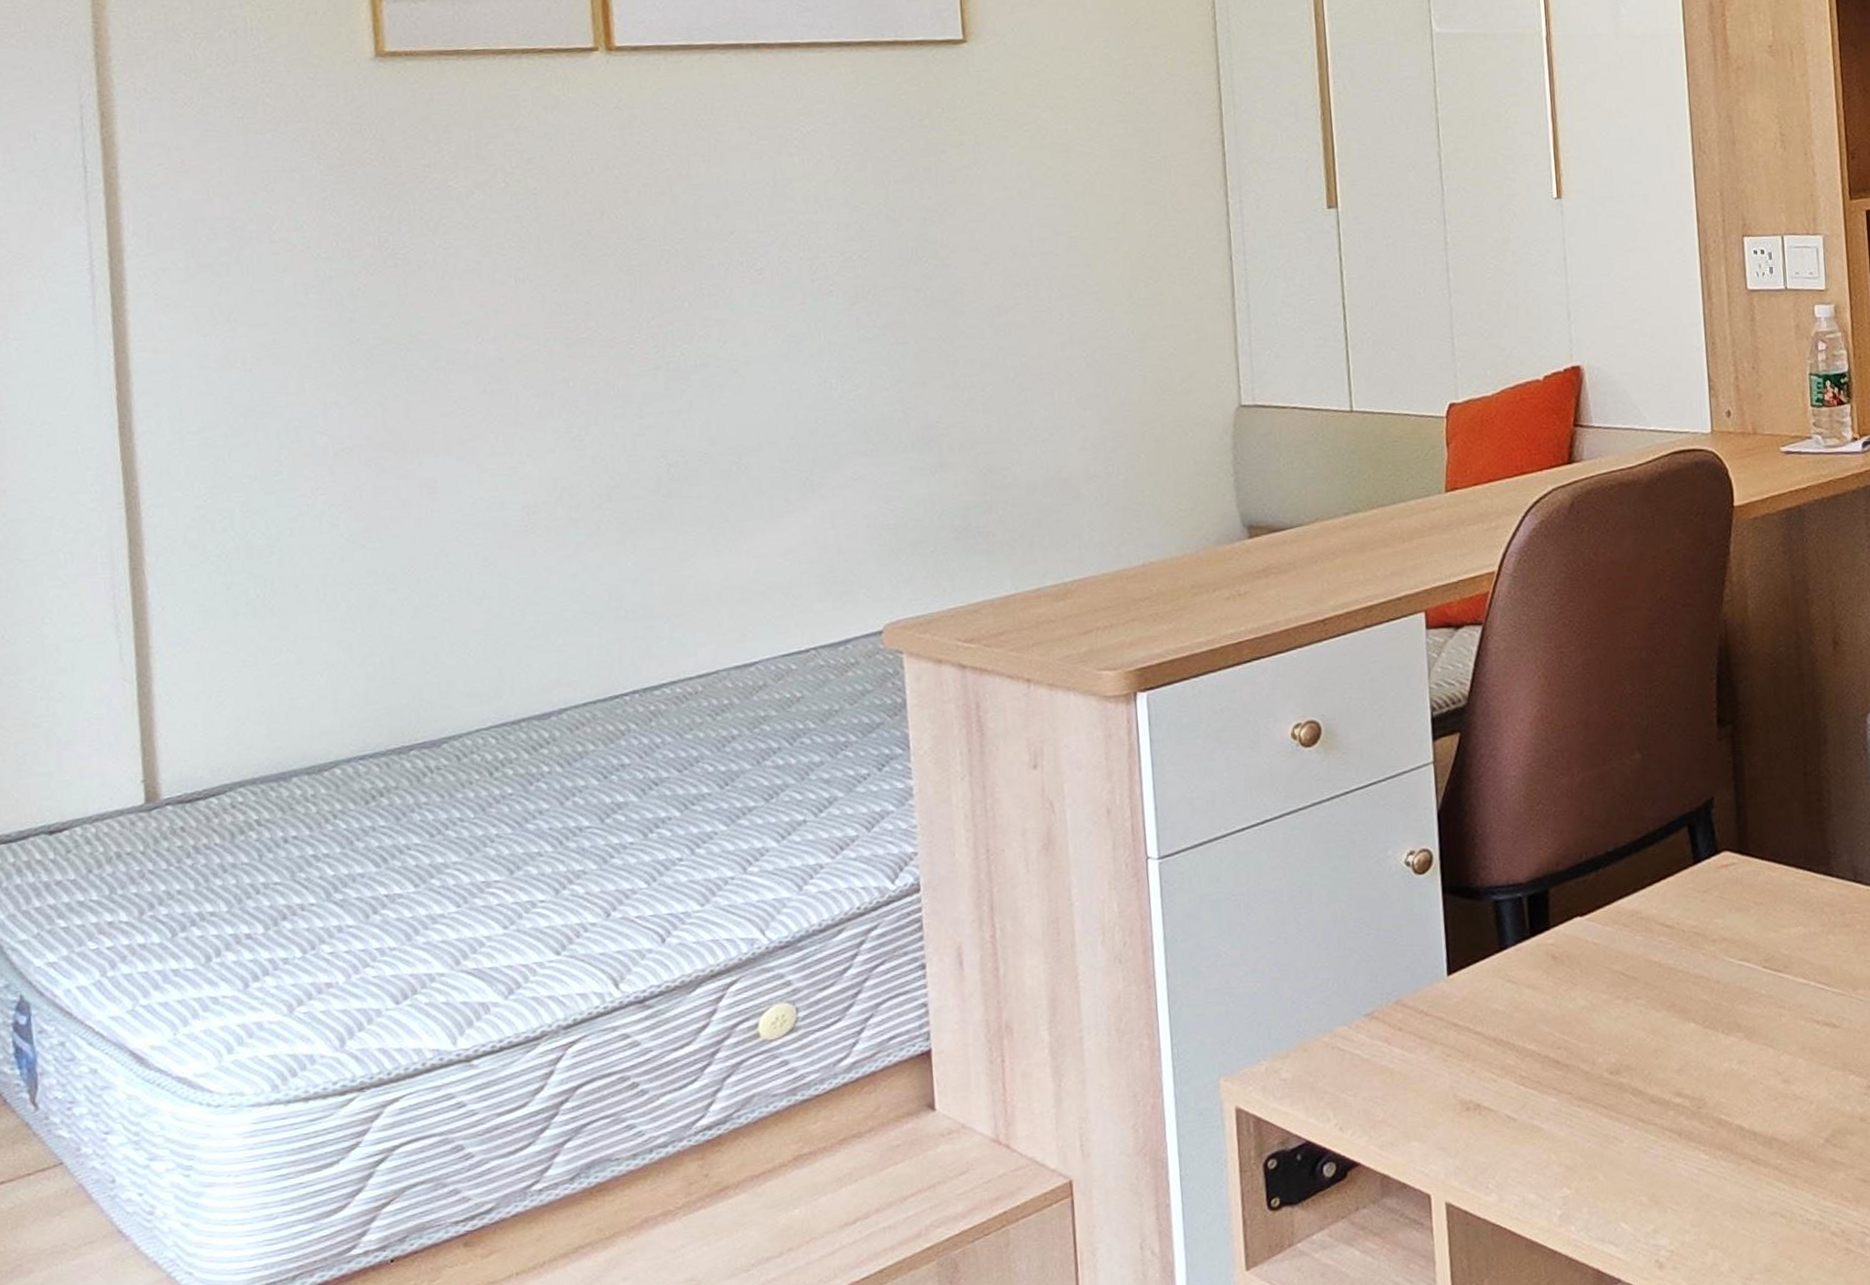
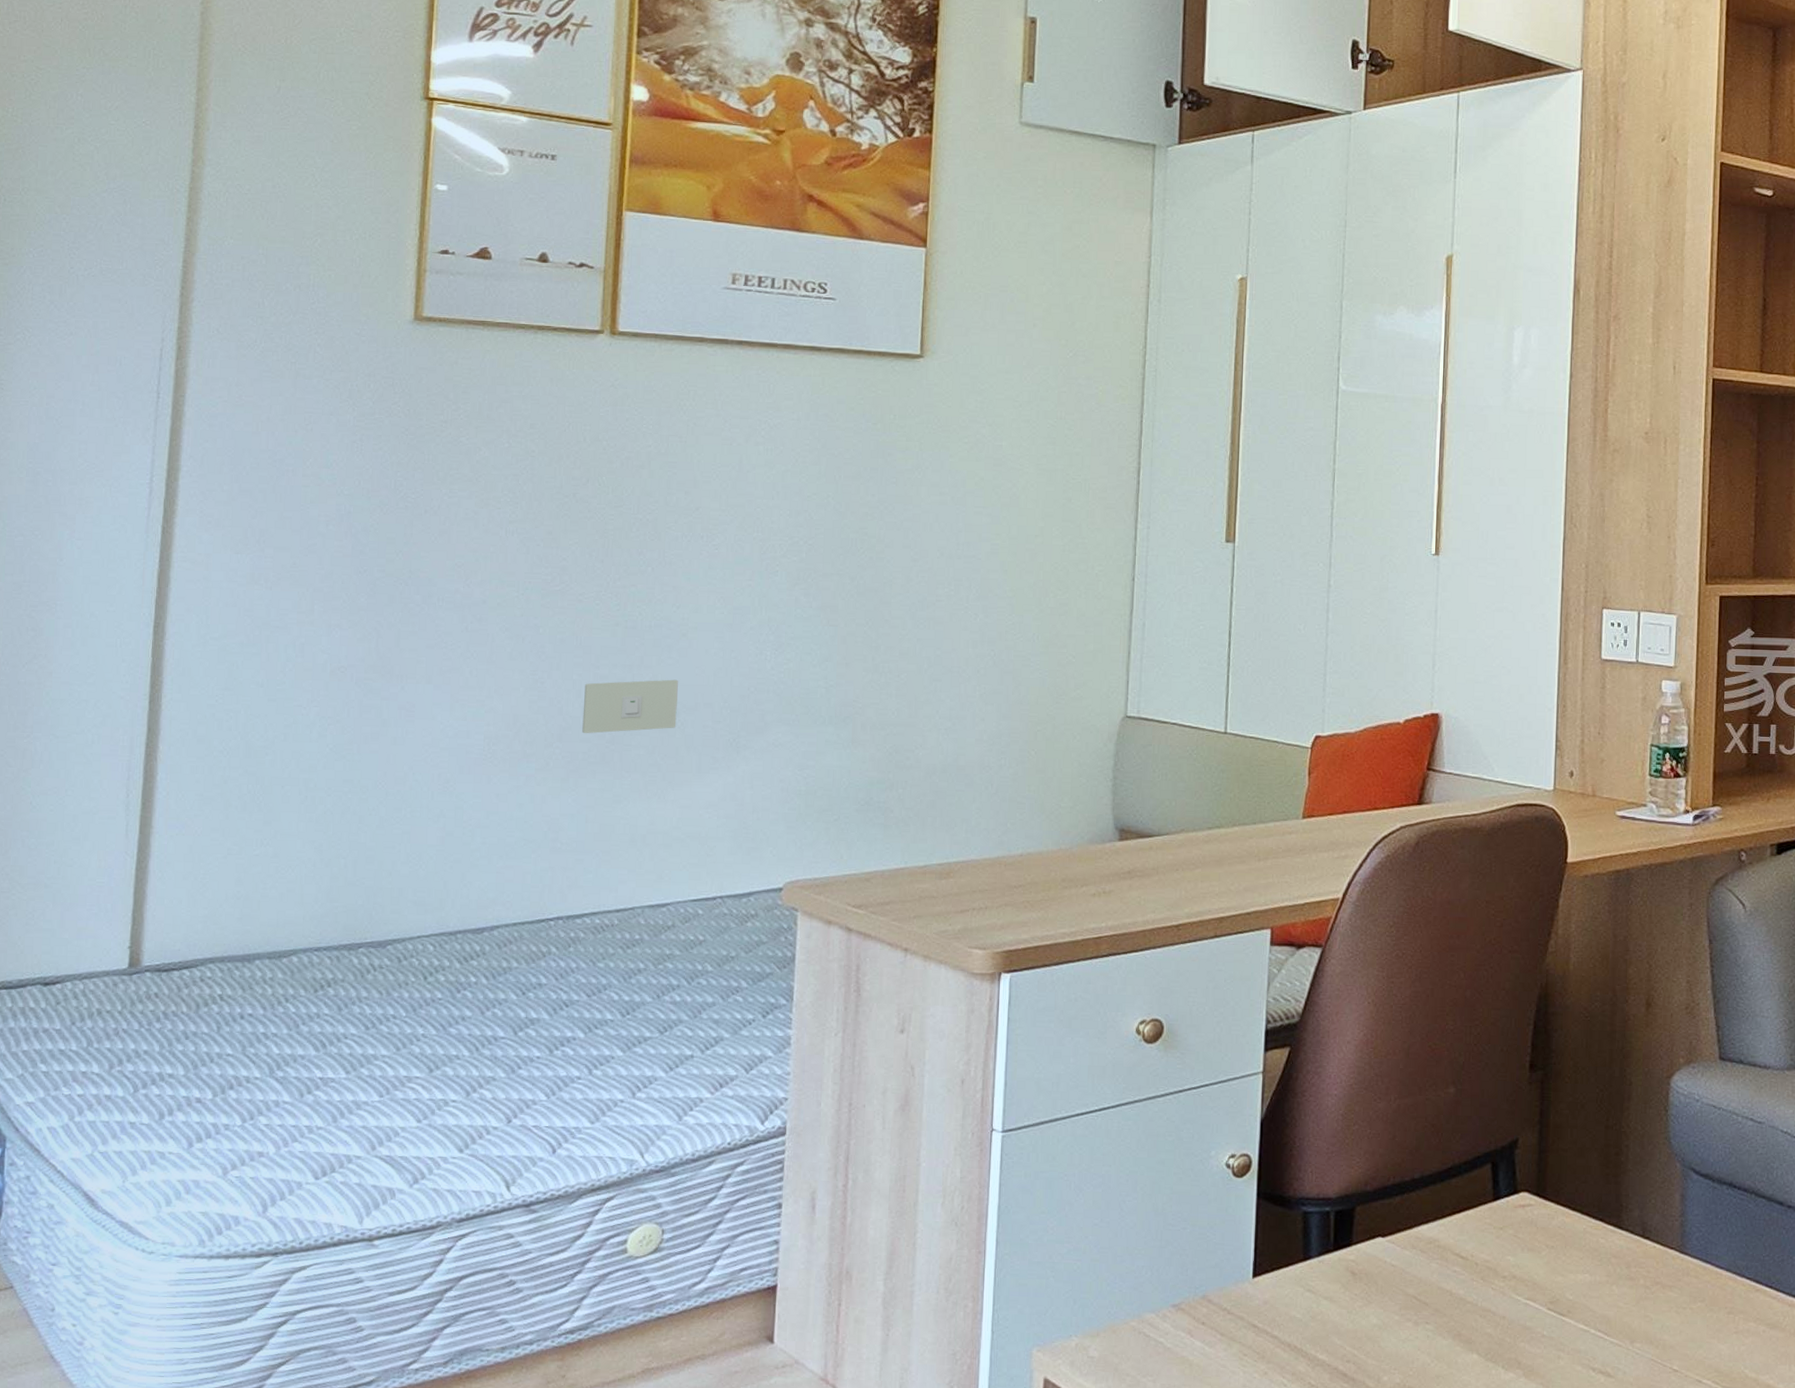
light switch: none [629,420,740,491] -> present [582,679,679,734]

